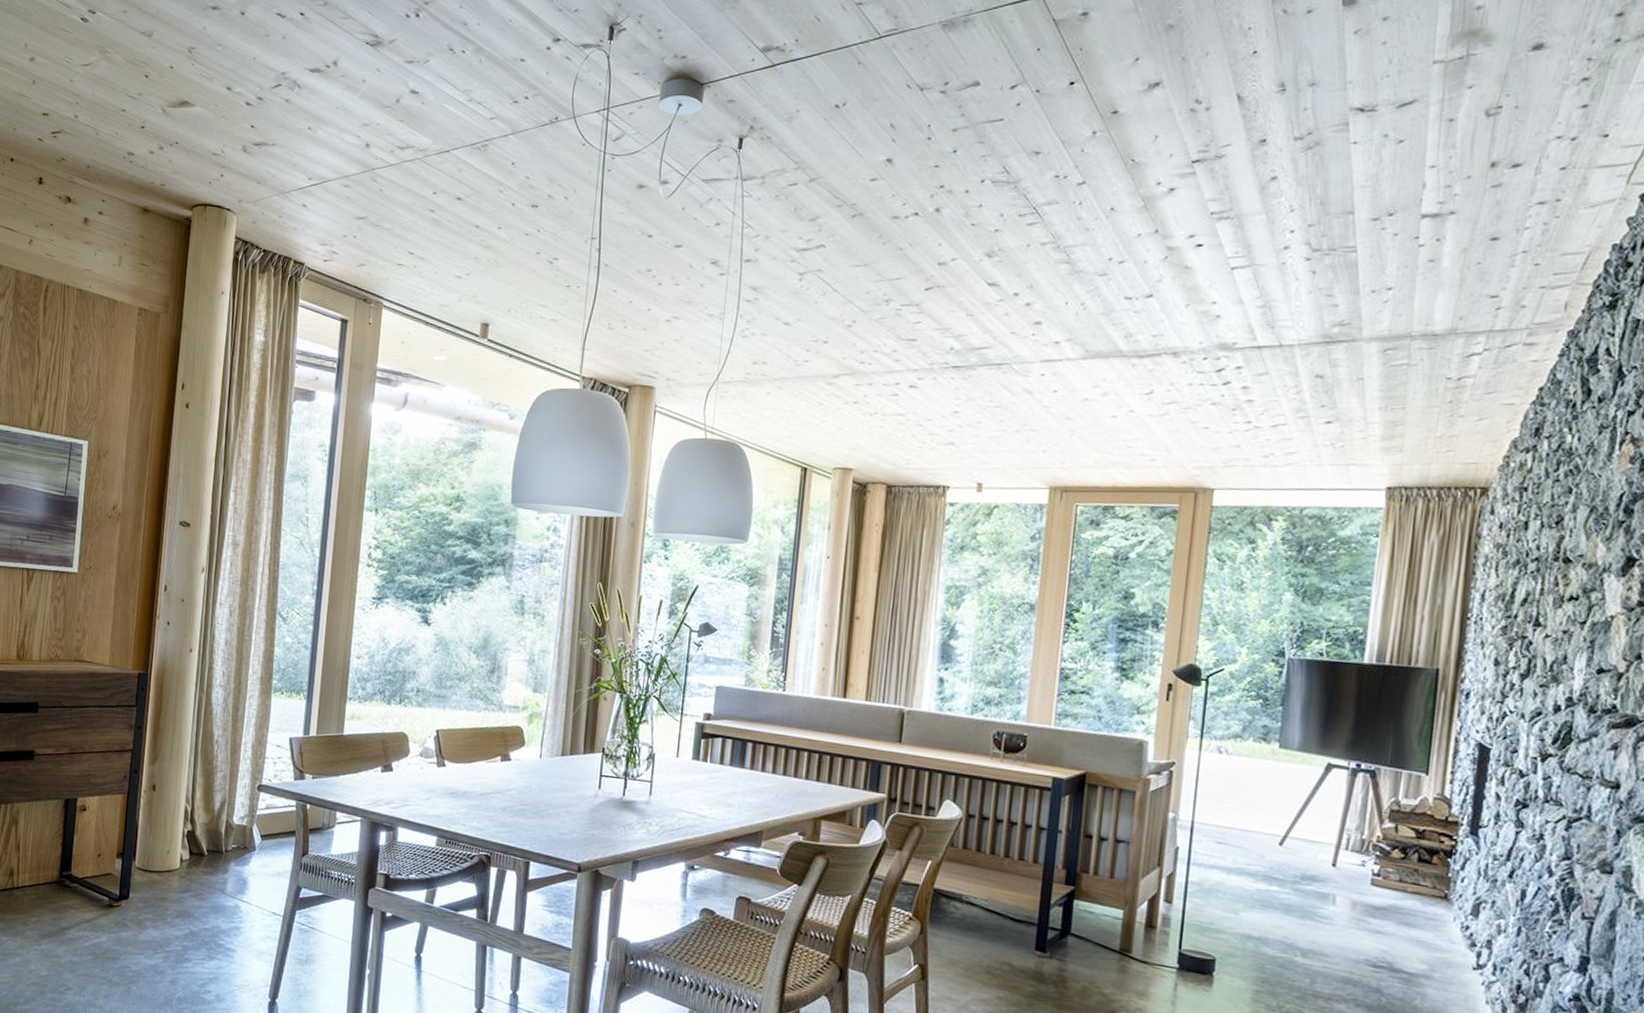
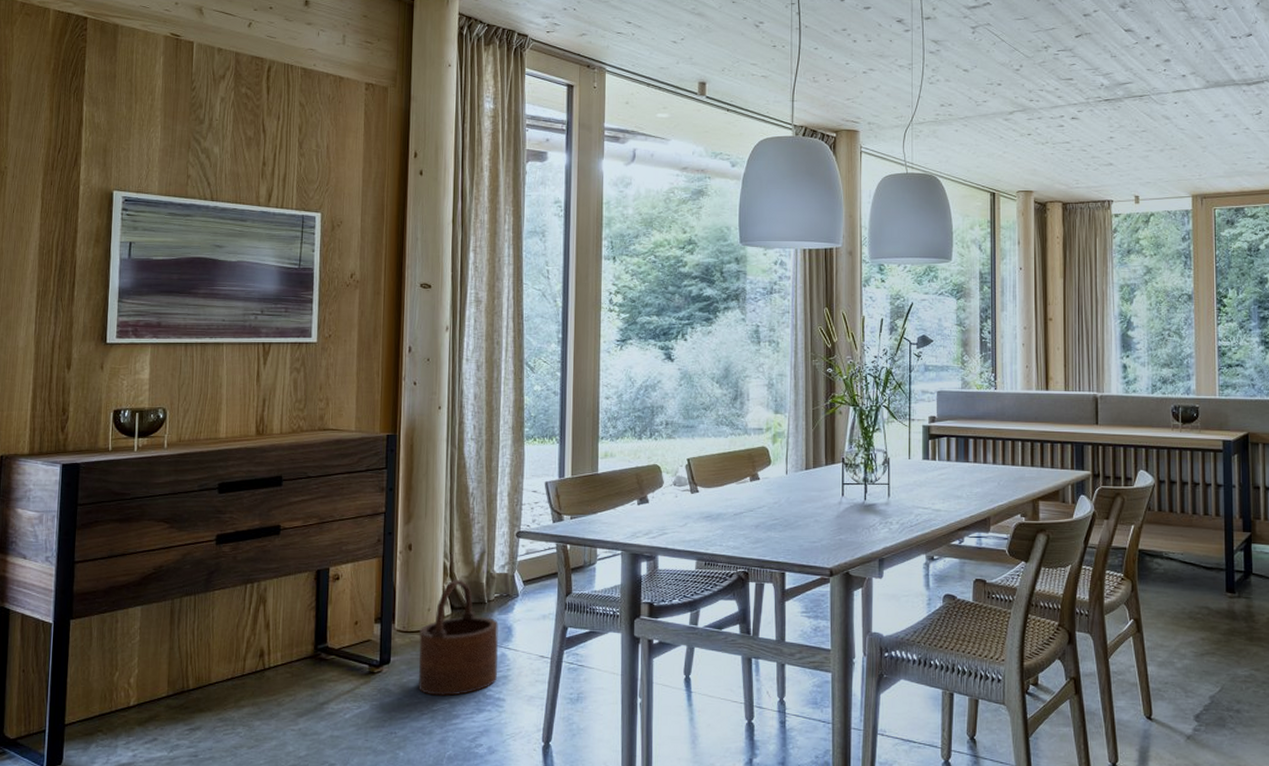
wooden bucket: none [154,825,234,940] -> present [418,580,499,696]

